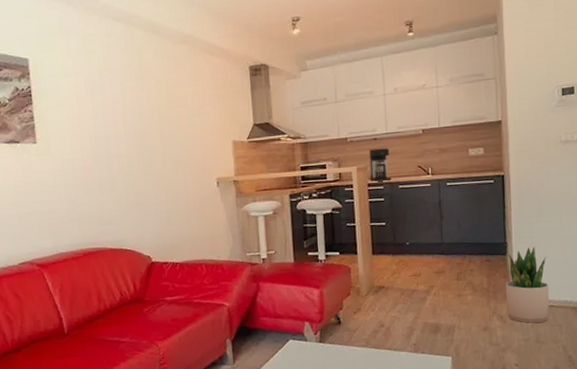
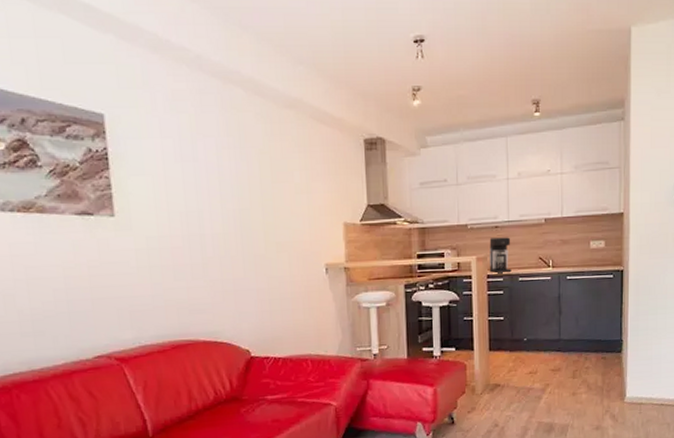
planter: present [505,246,550,324] -> none [619,344,660,422]

